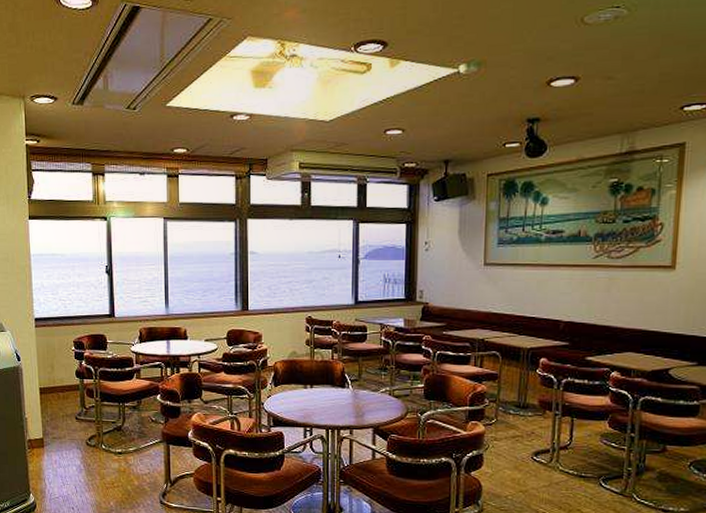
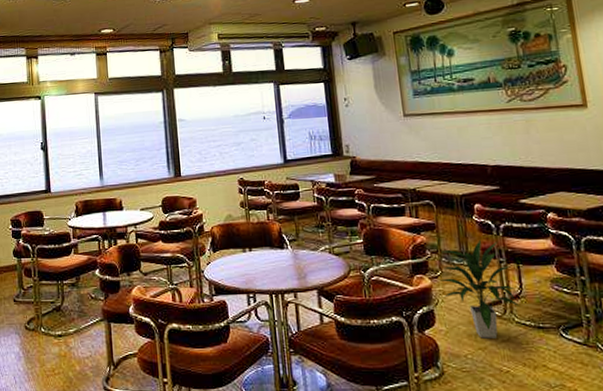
indoor plant: none [491,392,566,483] -> present [438,239,519,339]

